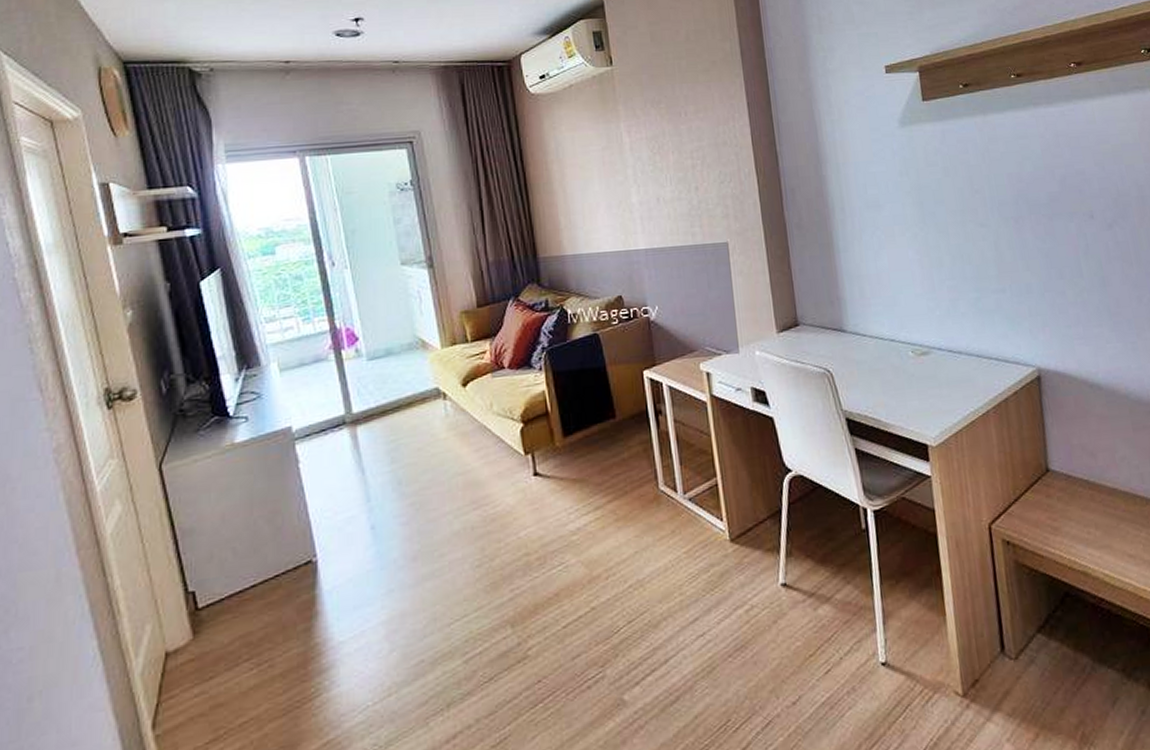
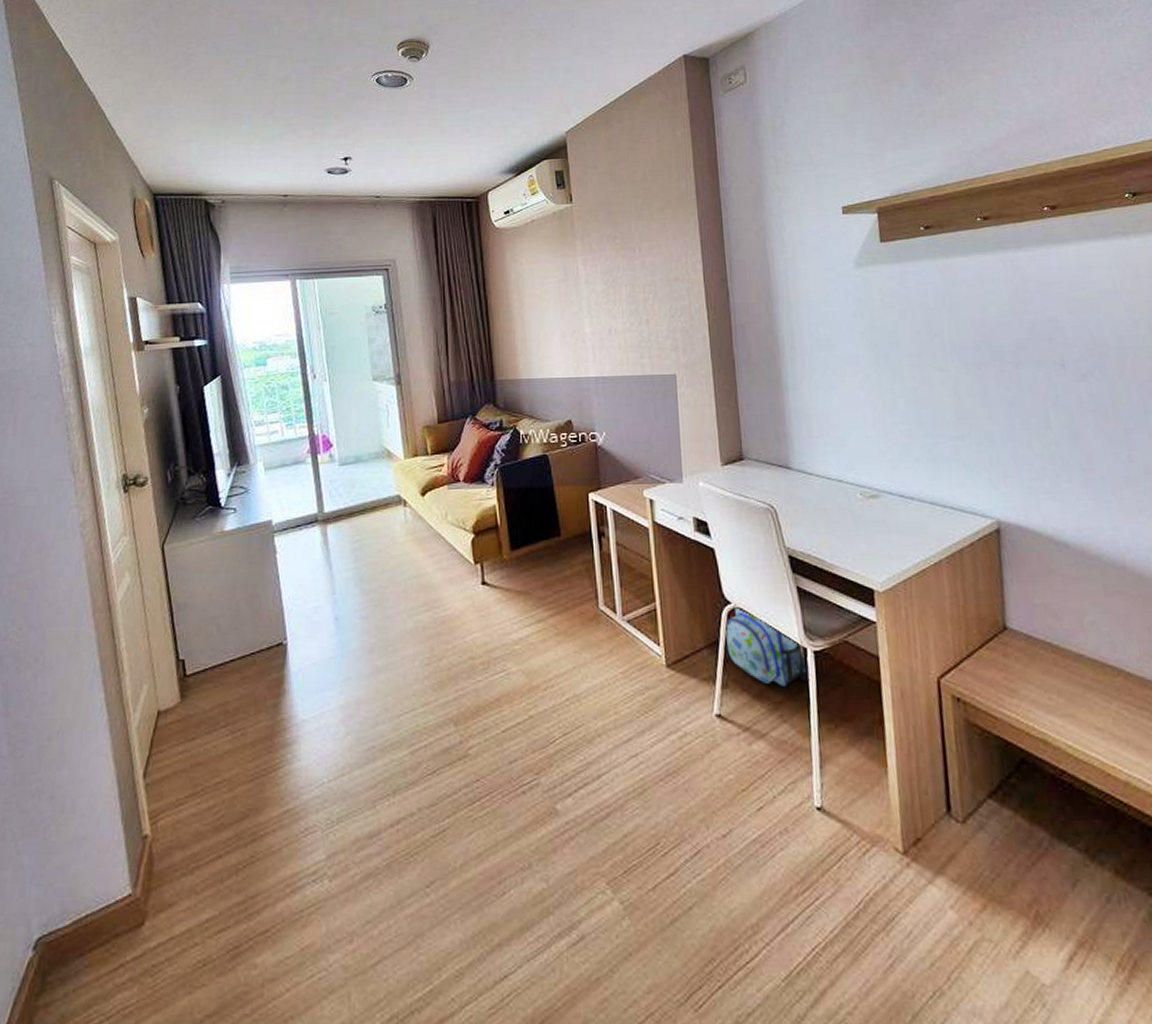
backpack: none [787,473,872,549] -> present [725,606,811,686]

